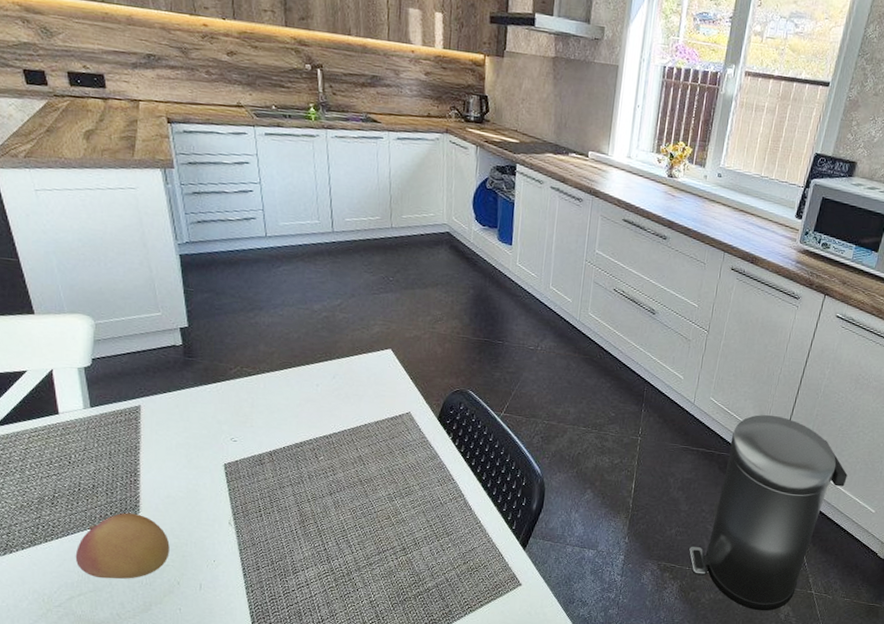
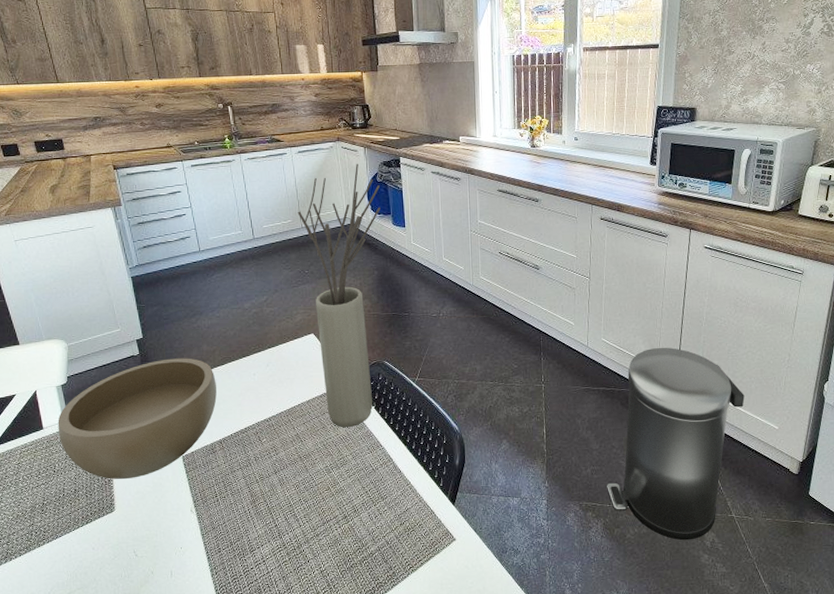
fruit: present [75,512,170,579] -> none [64,511,143,576]
bowl: none [77,354,272,481] -> present [57,358,217,480]
vase: none [388,163,489,456] -> present [297,163,381,428]

